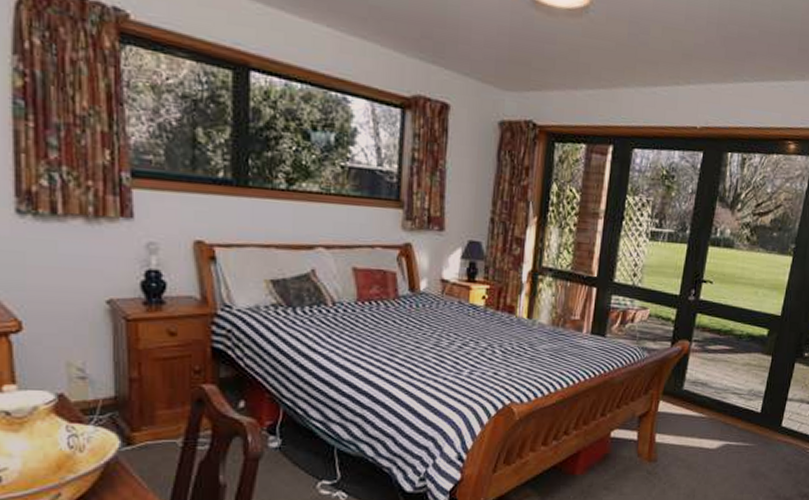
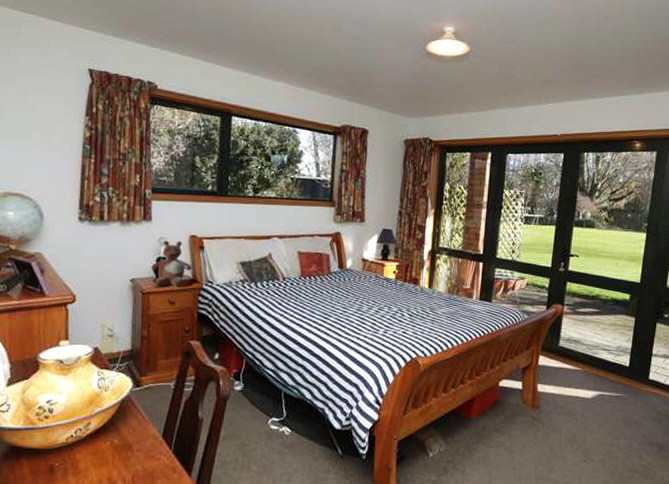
stuffed bear: none [138,246,200,313] -> present [151,240,192,287]

